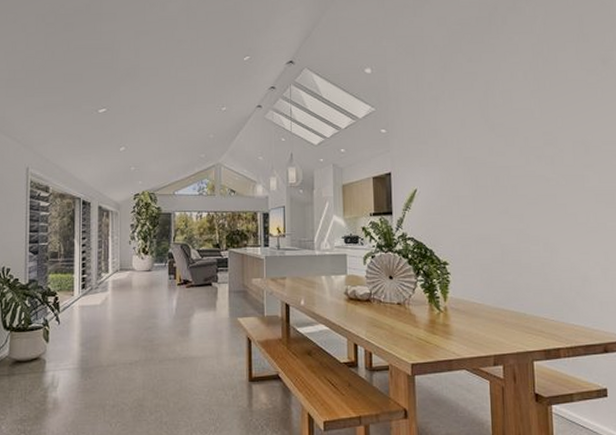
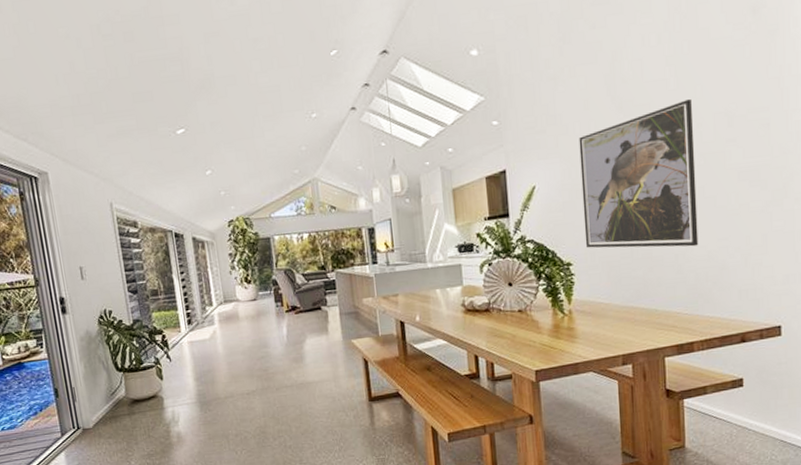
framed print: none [456,128,563,257] -> present [579,99,699,248]

